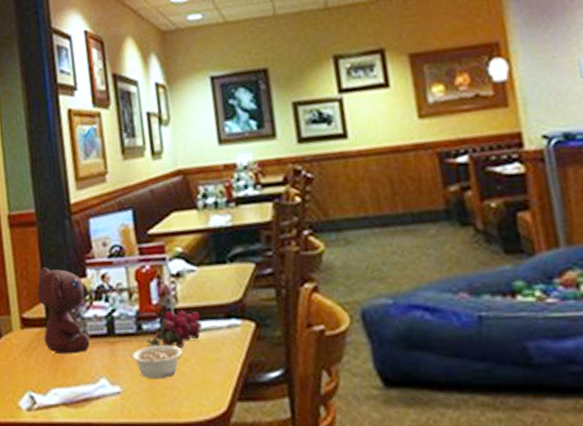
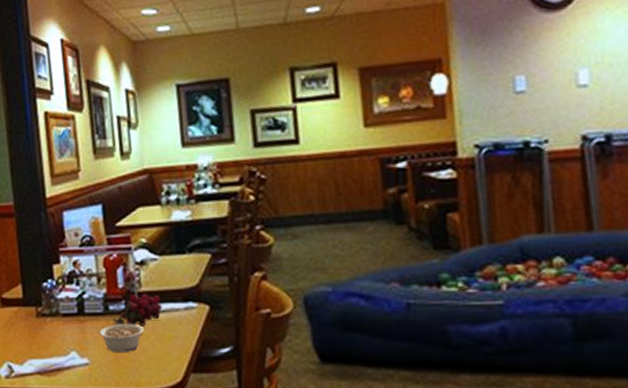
teddy bear: present [36,267,90,355] -> none [14,254,62,331]

